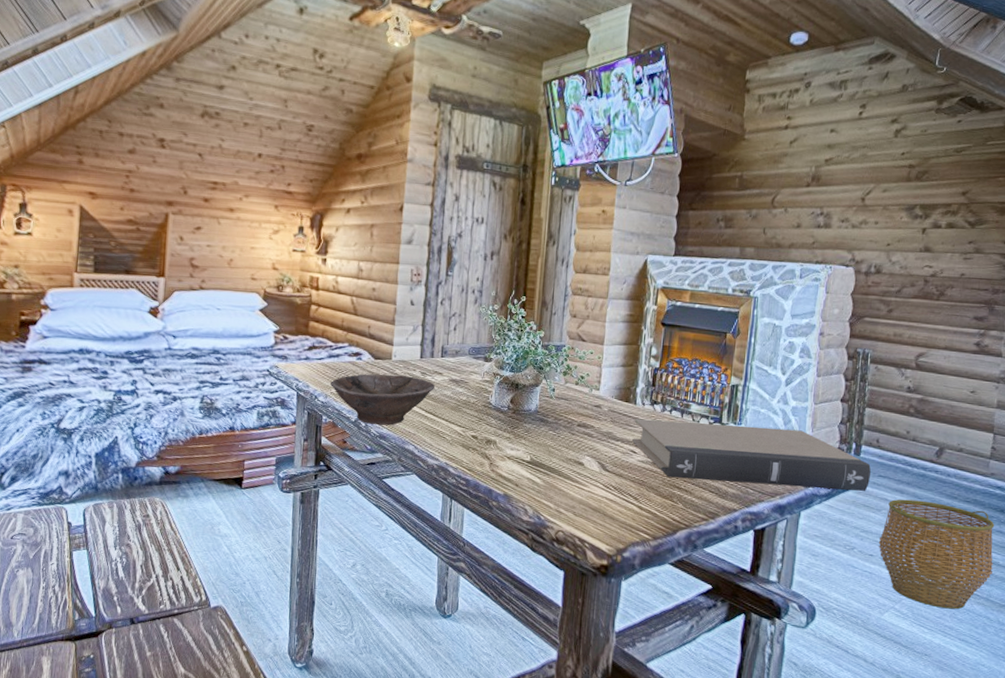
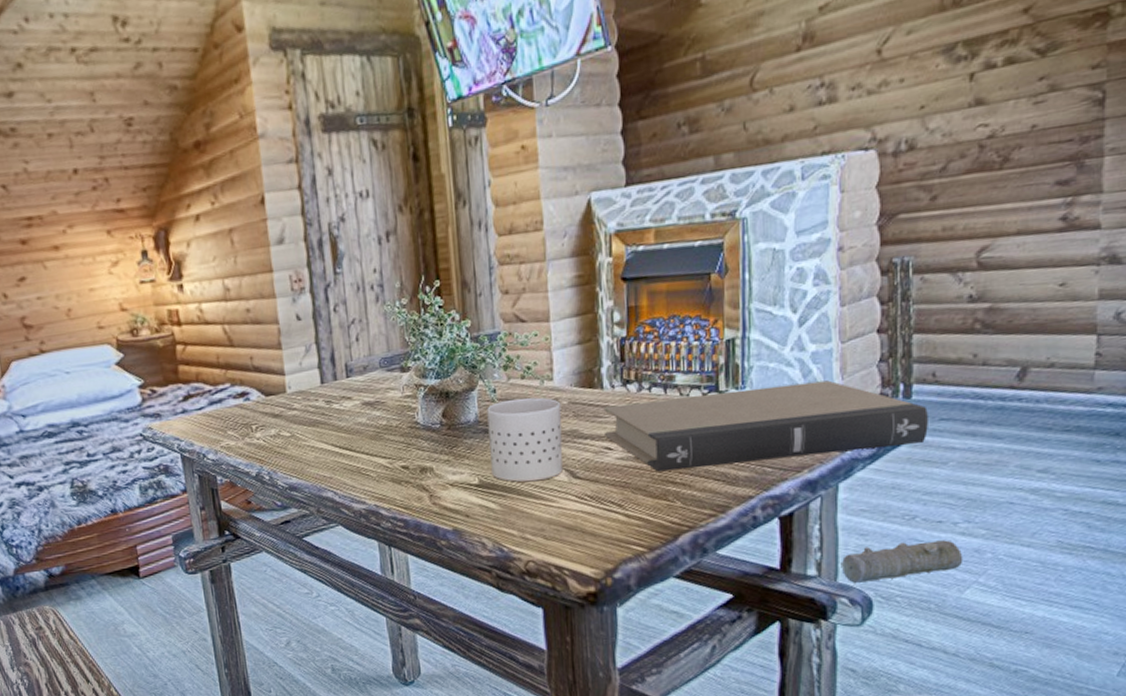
bowl: present [330,374,435,425] -> none [218,408,345,476]
mug: none [541,399,603,468] -> present [487,397,563,483]
decorative log: none [796,565,886,595] -> present [842,540,963,583]
basket: present [878,499,995,609] -> none [948,438,1110,572]

